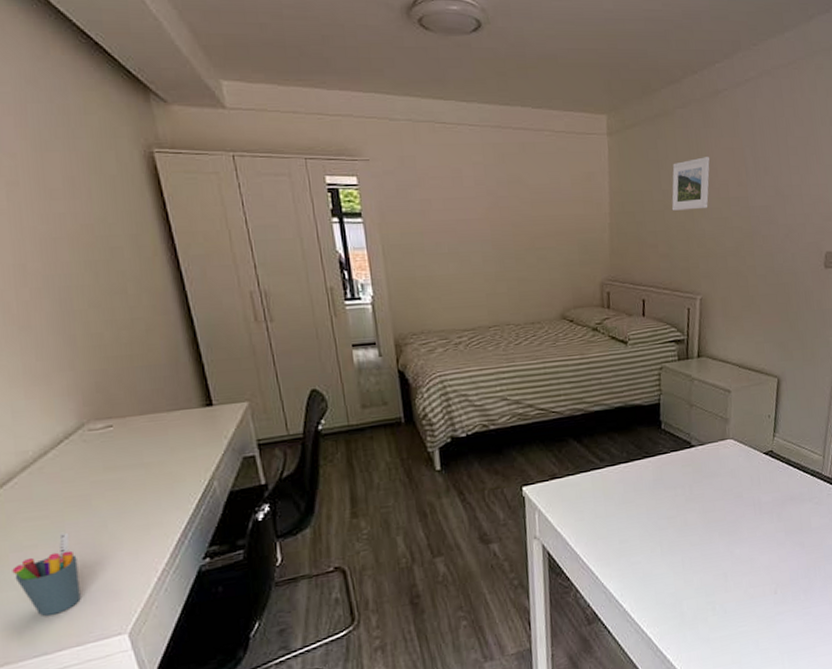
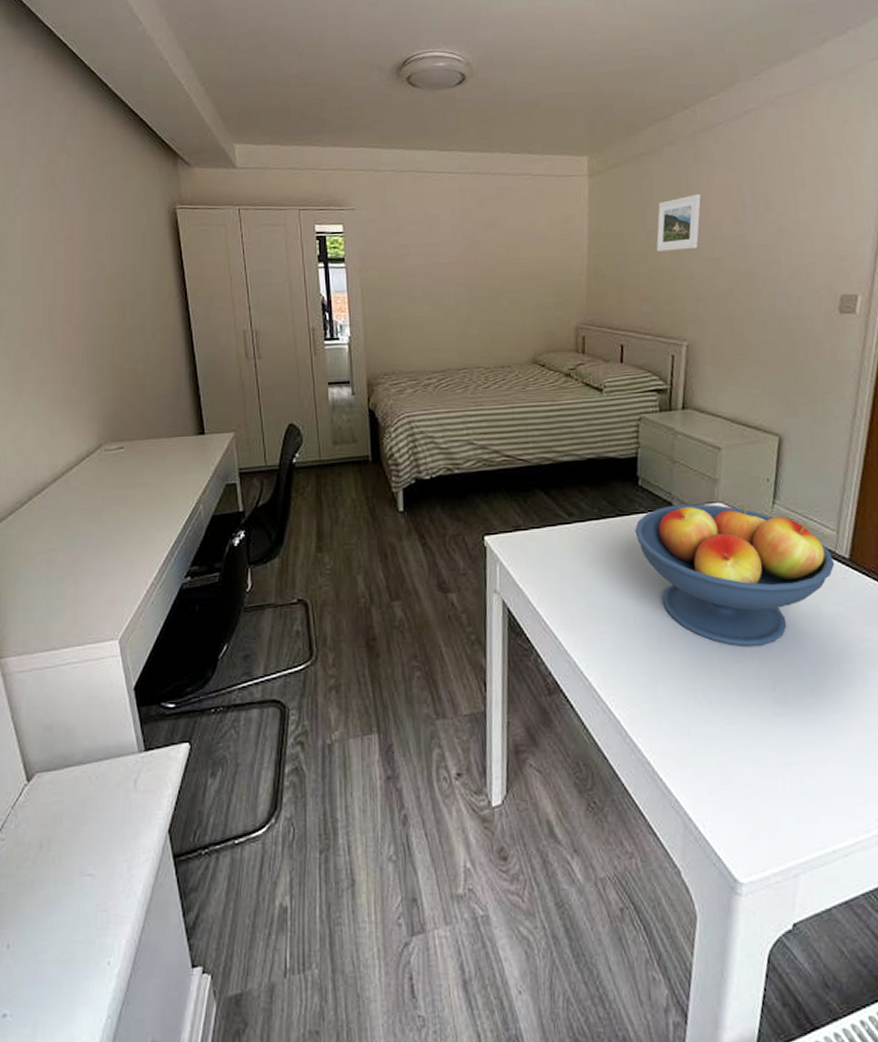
pen holder: present [12,532,81,616] -> none [37,540,86,614]
fruit bowl: none [659,439,822,561] -> present [635,504,835,647]

